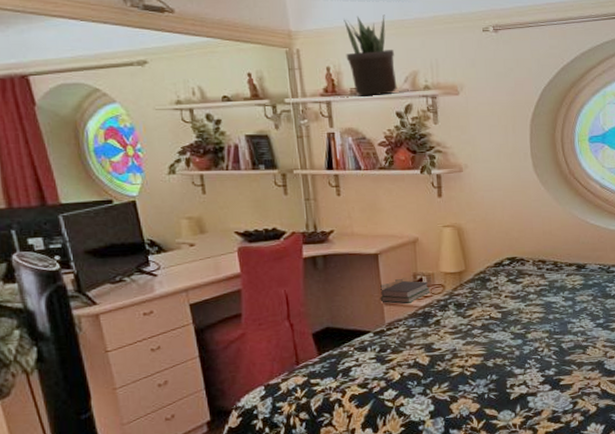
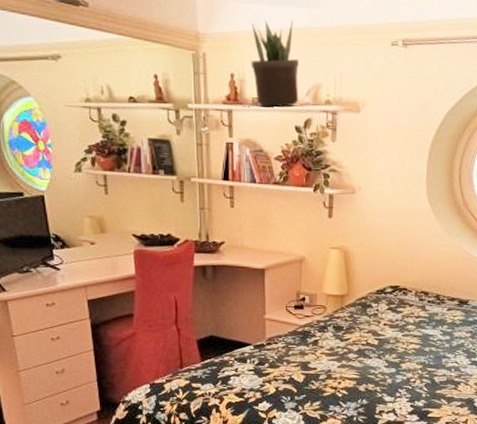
book: present [380,280,431,304] -> none [263,298,312,321]

